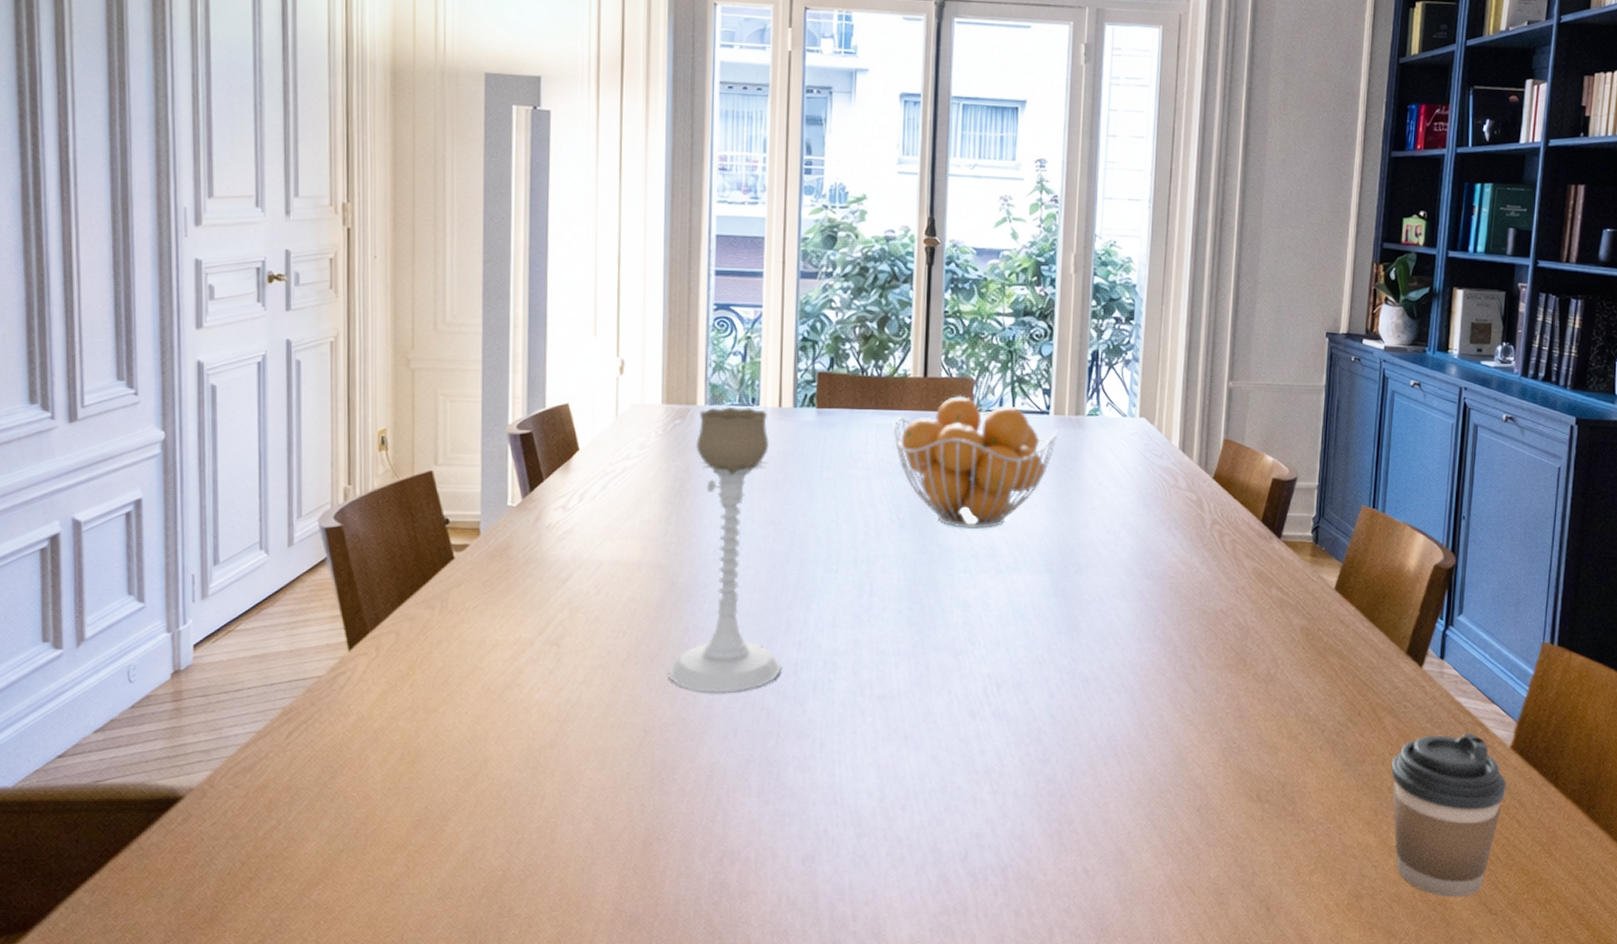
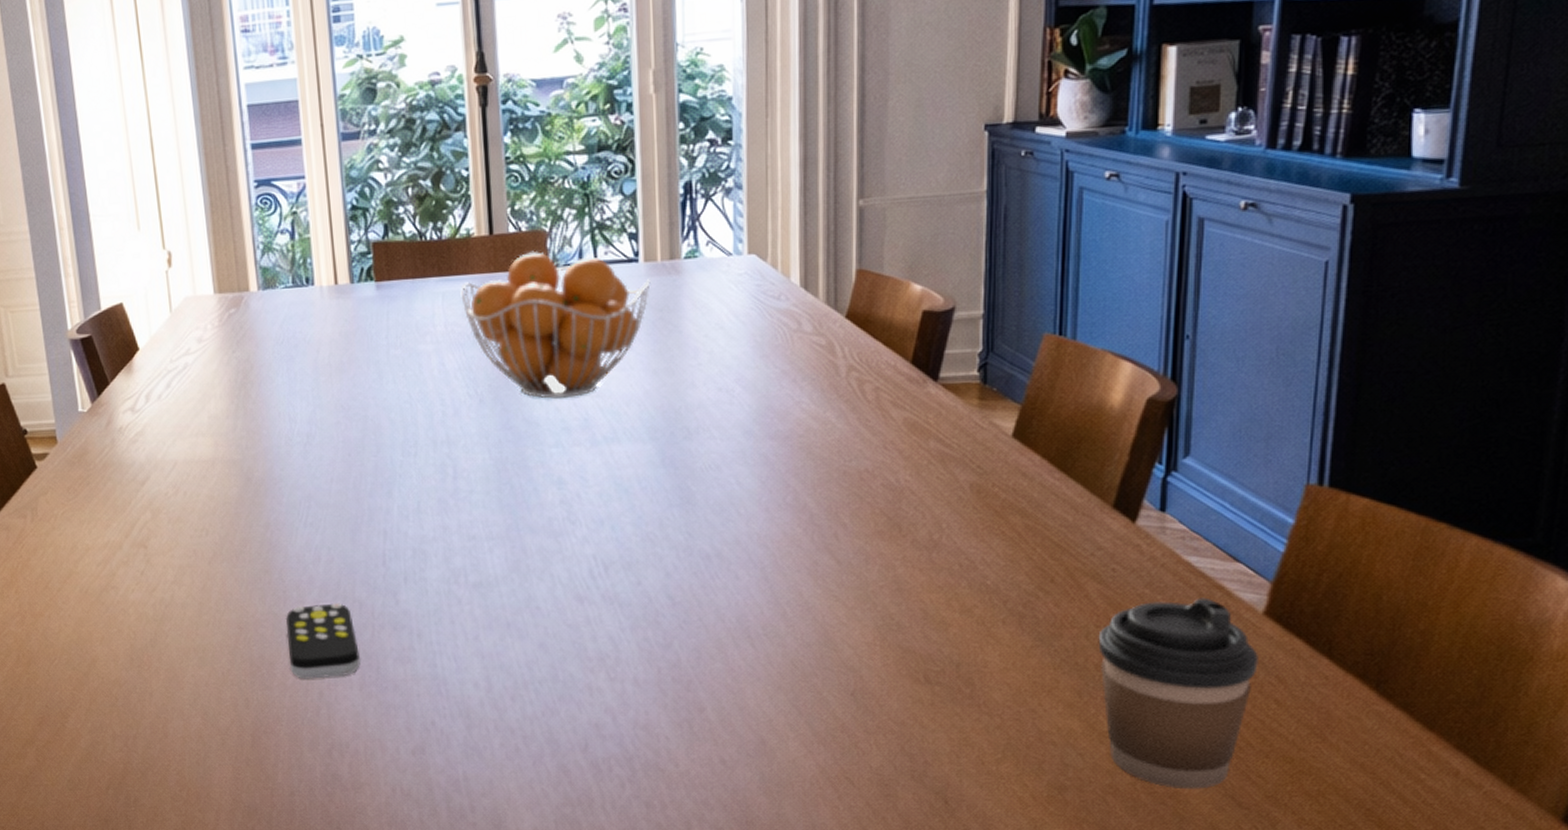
candle holder: present [669,406,782,693] -> none [252,288,370,587]
remote control: none [692,709,763,785] -> present [285,602,361,679]

